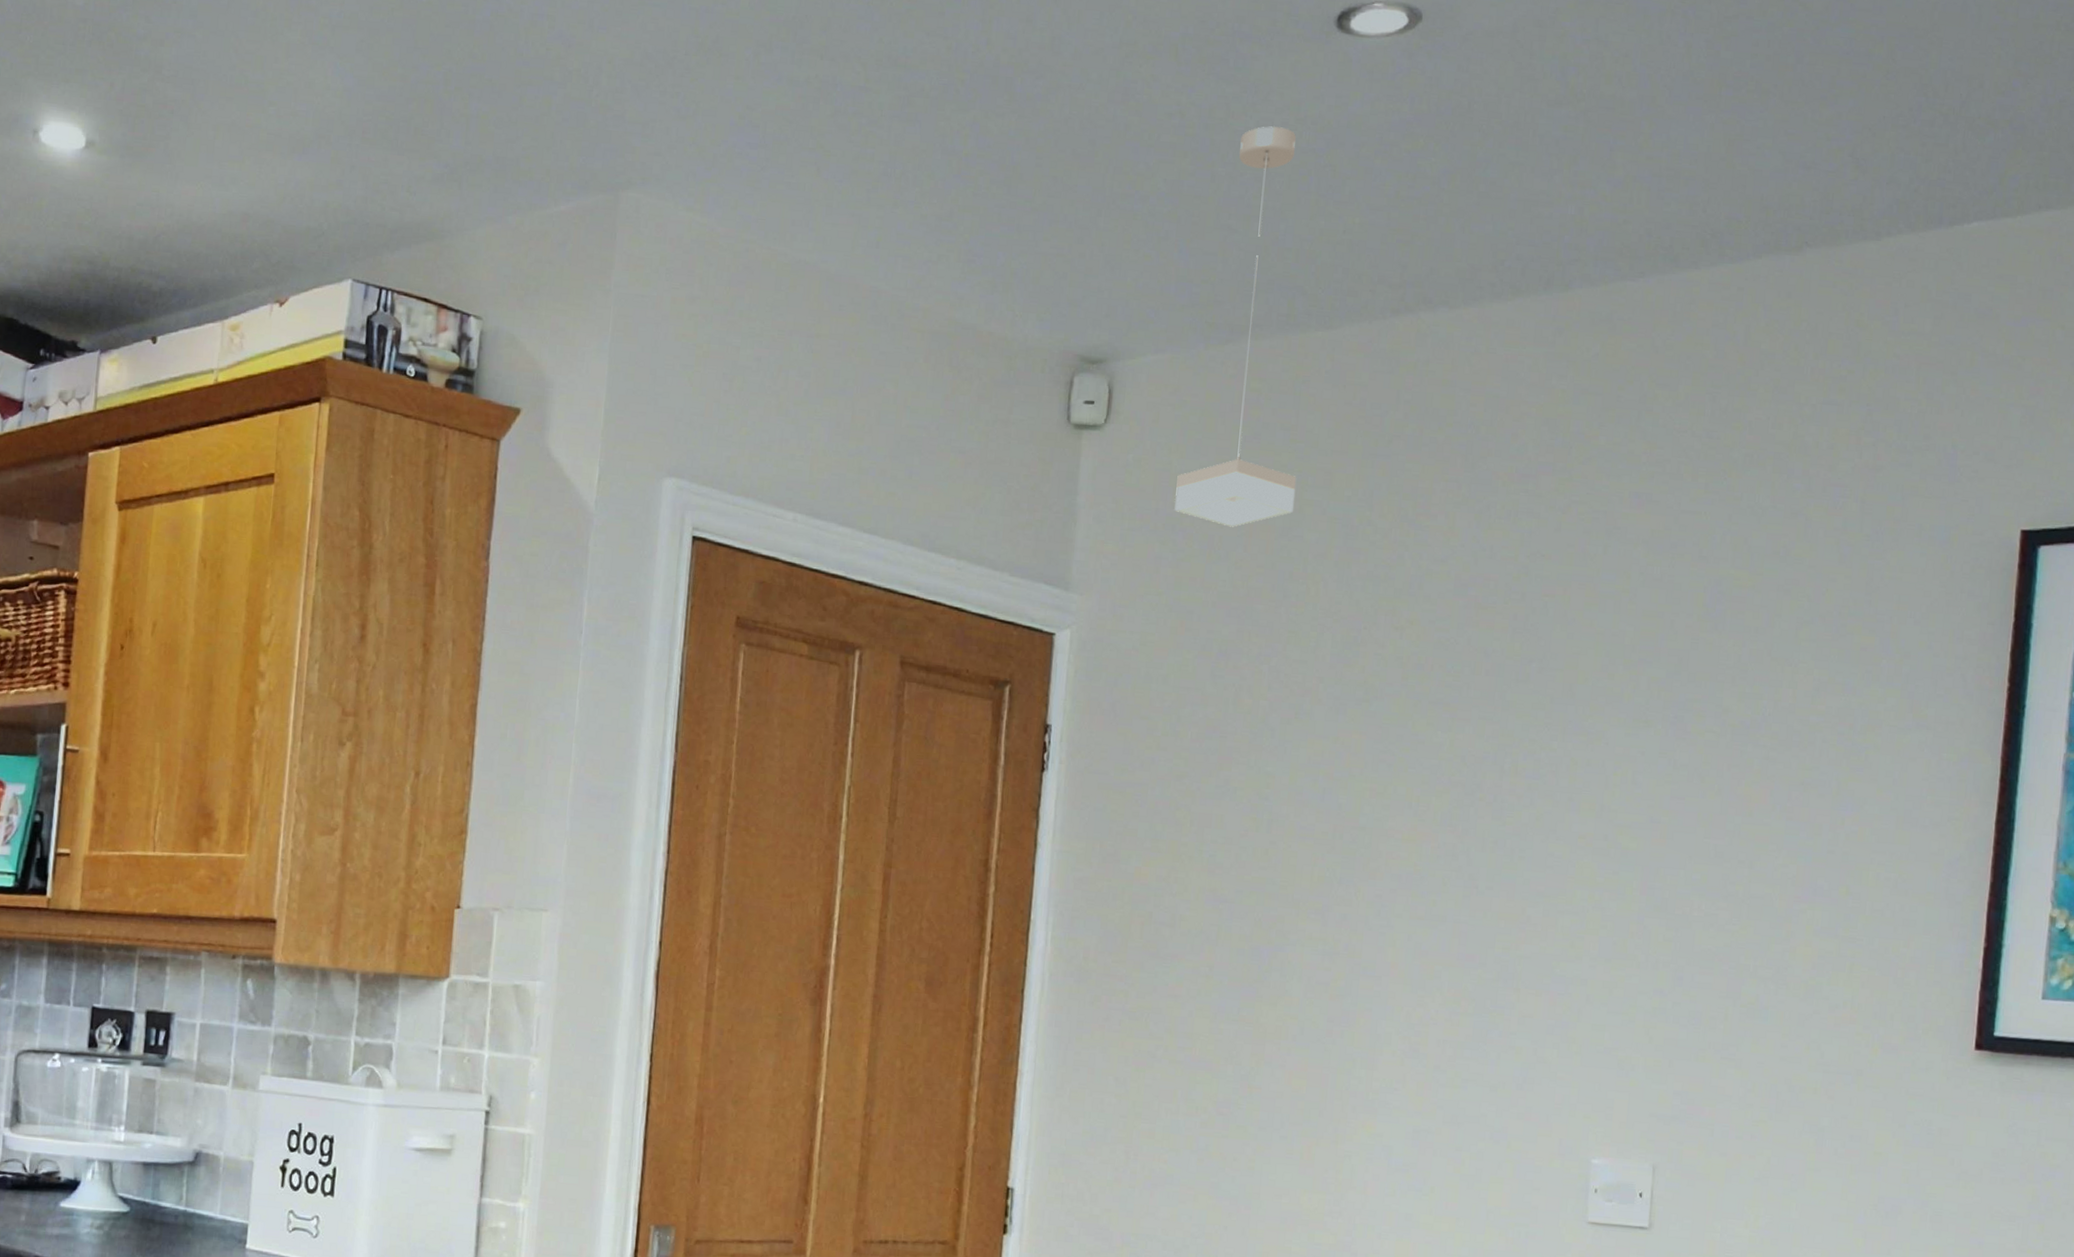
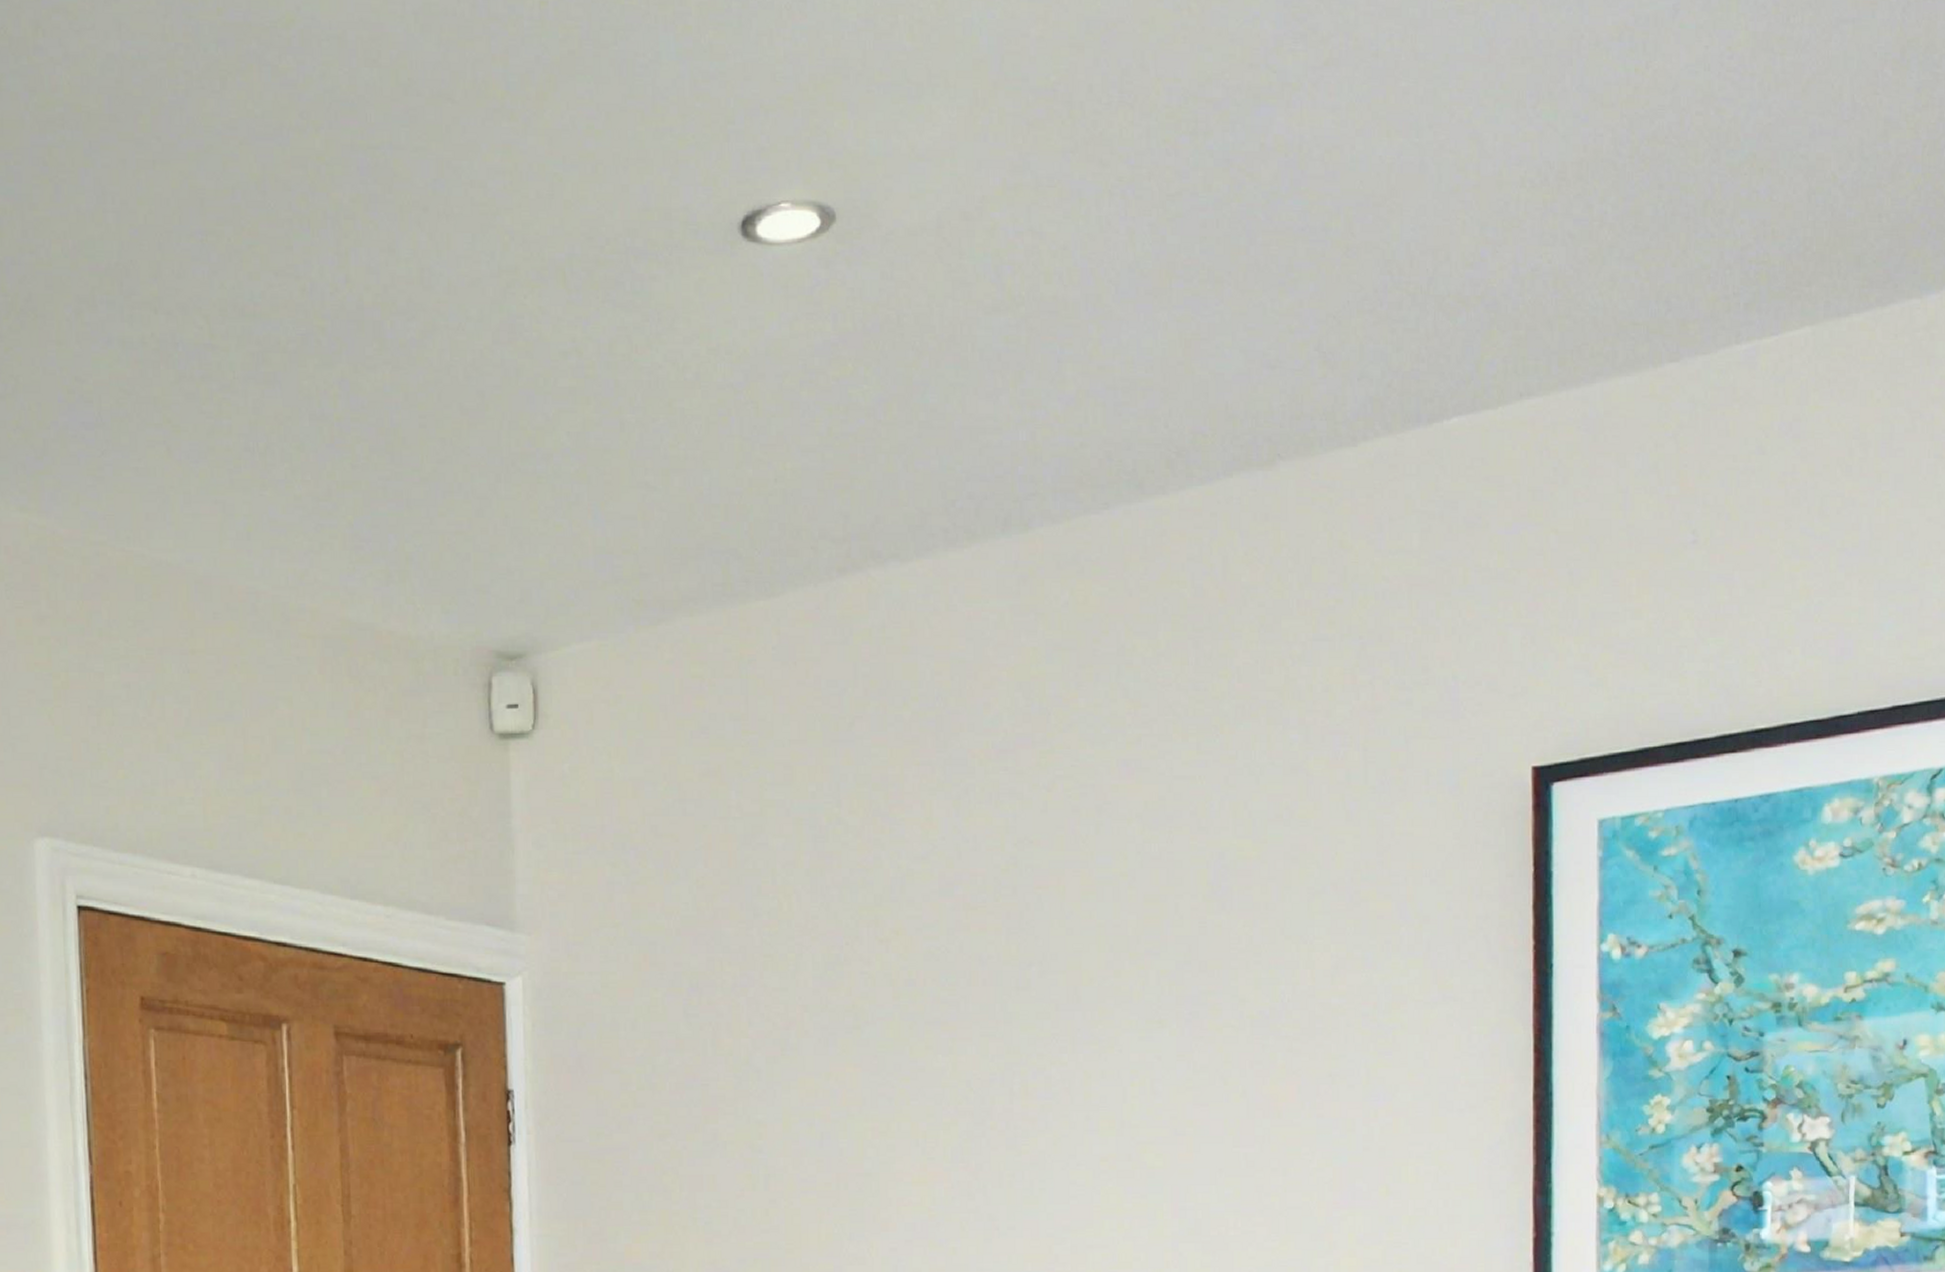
pendant lamp: present [1174,126,1297,527] -> none [621,360,754,840]

